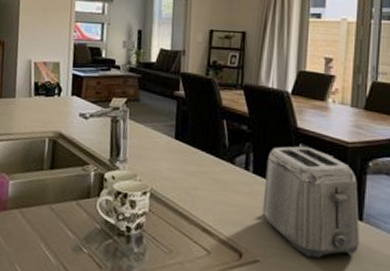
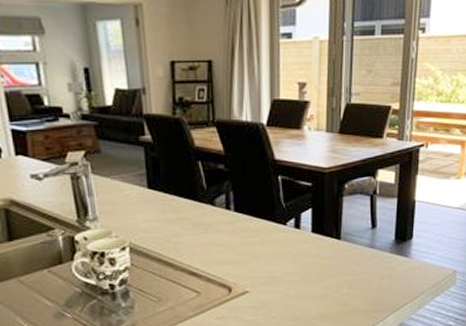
toaster: present [262,146,360,259] -> none [247,178,339,280]

